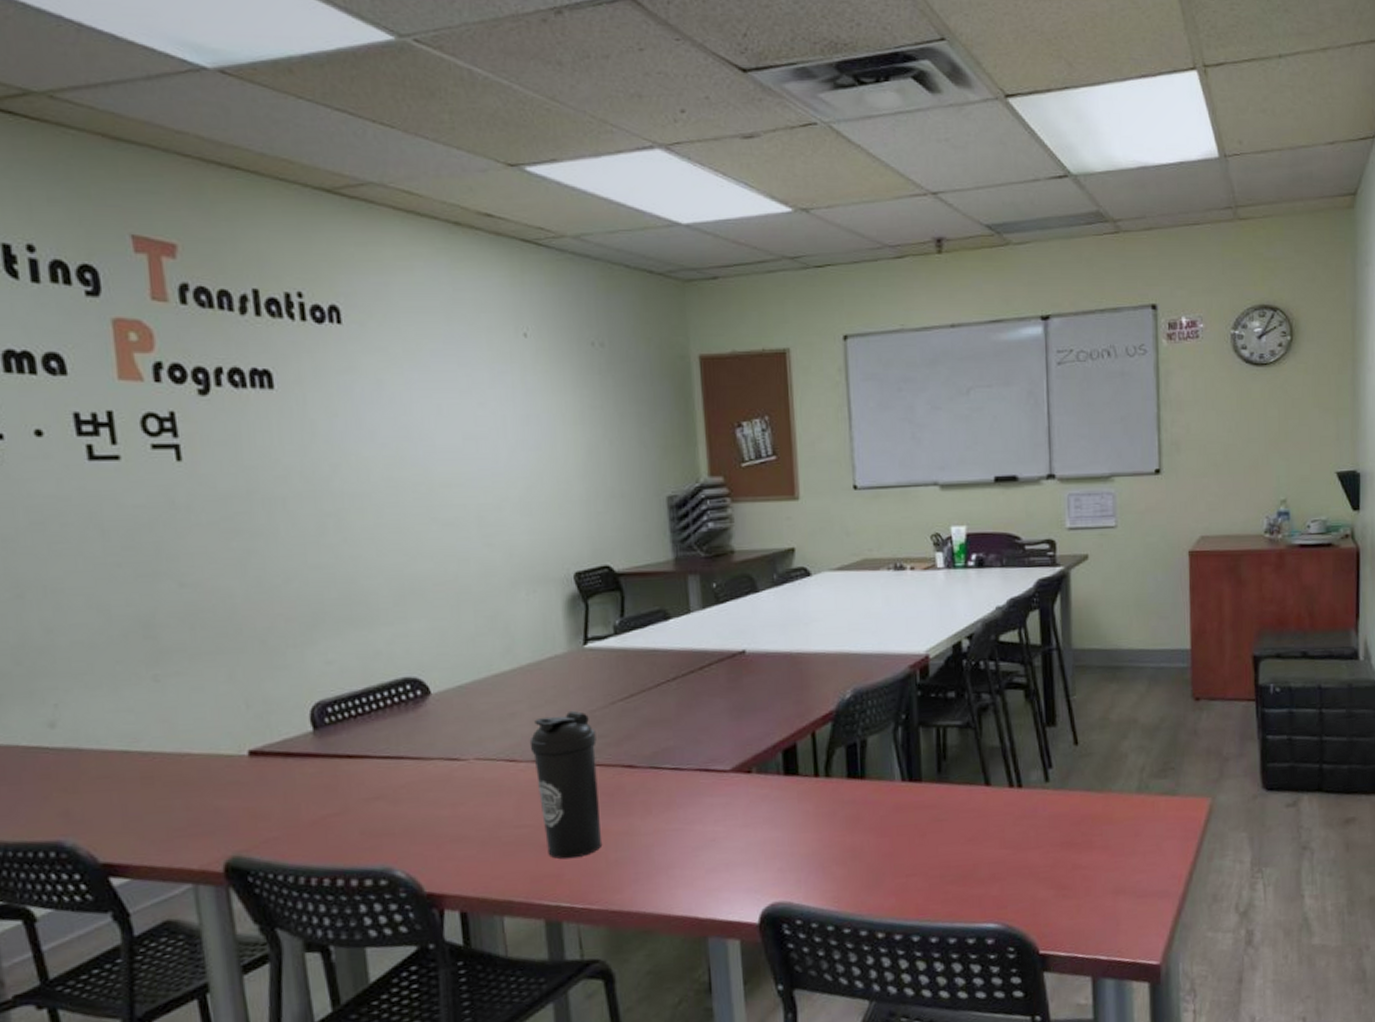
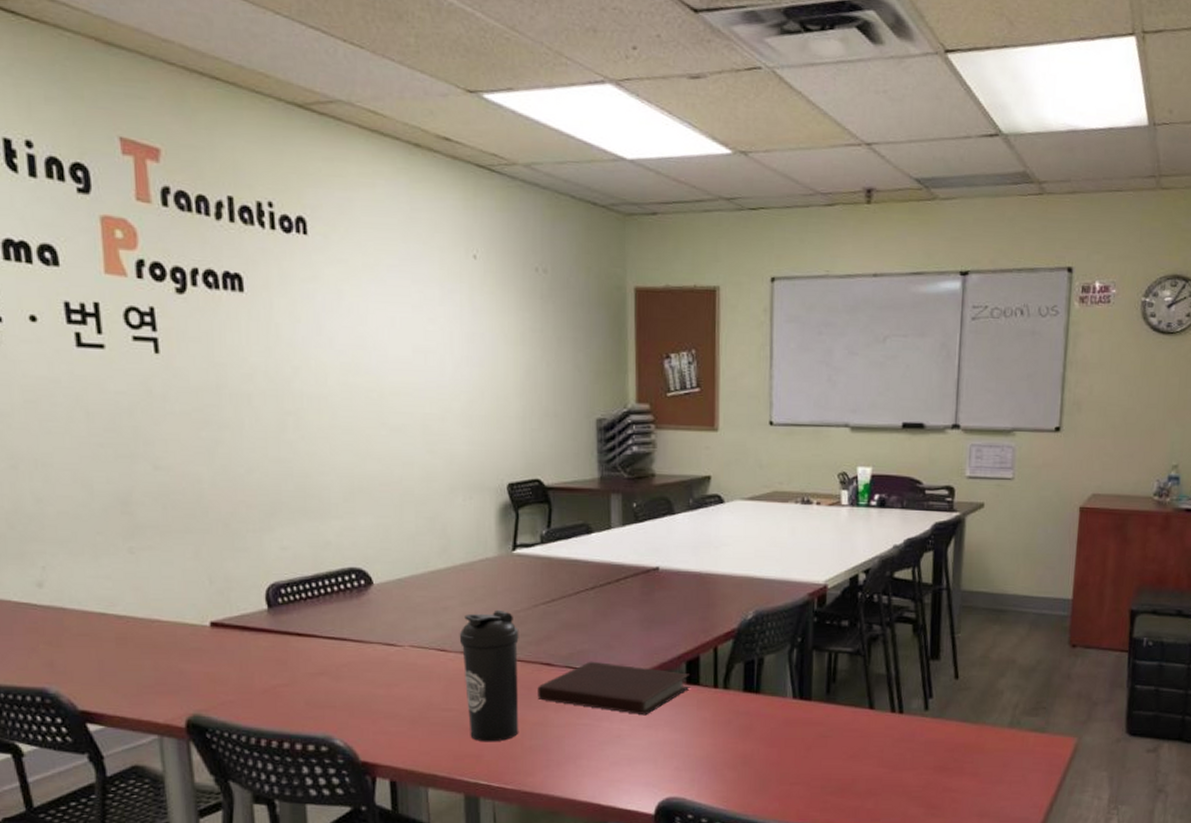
notebook: none [620,758,789,814] -> present [537,661,691,716]

